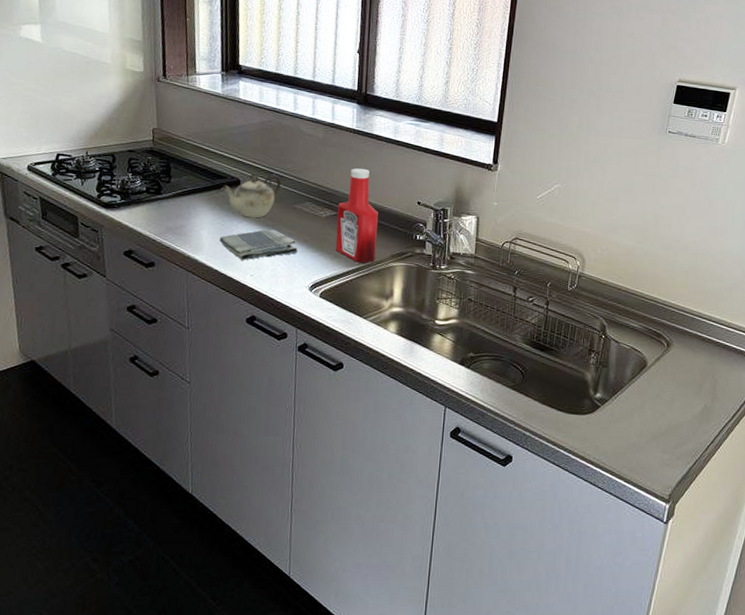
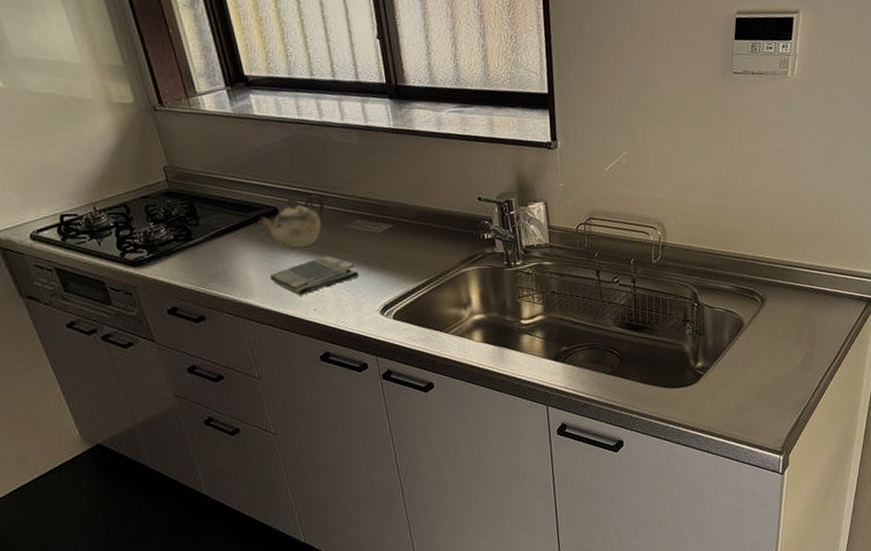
ketchup bottle: present [335,168,378,263] -> none [392,170,445,275]

